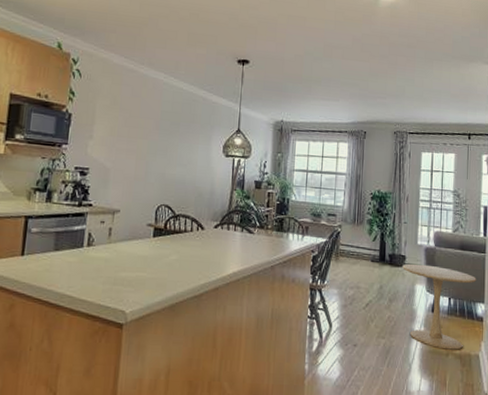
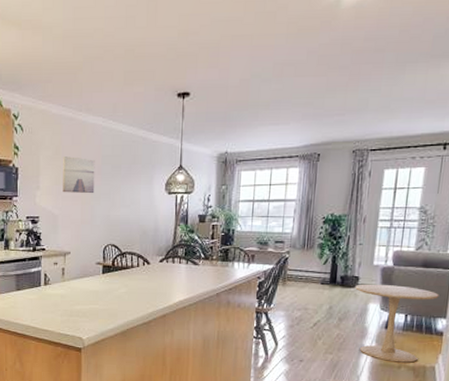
wall art: none [117,107,154,149] -> present [63,157,95,194]

